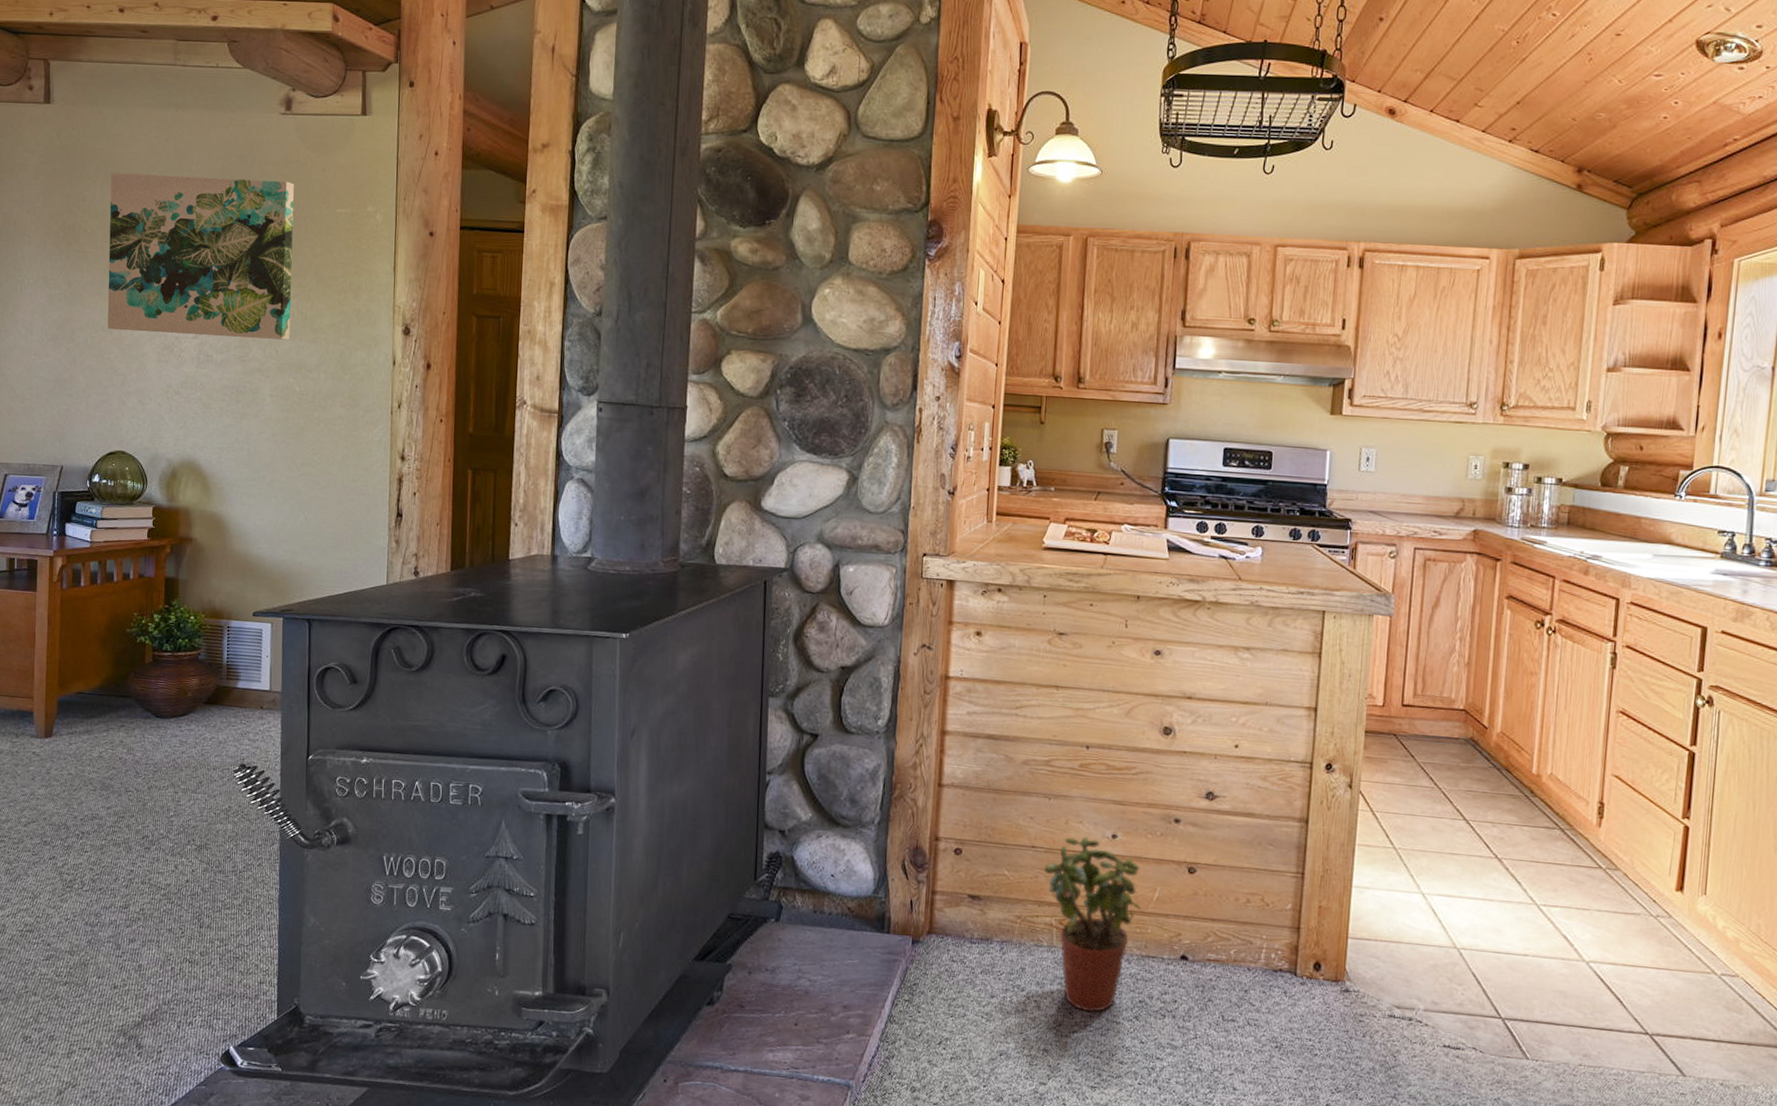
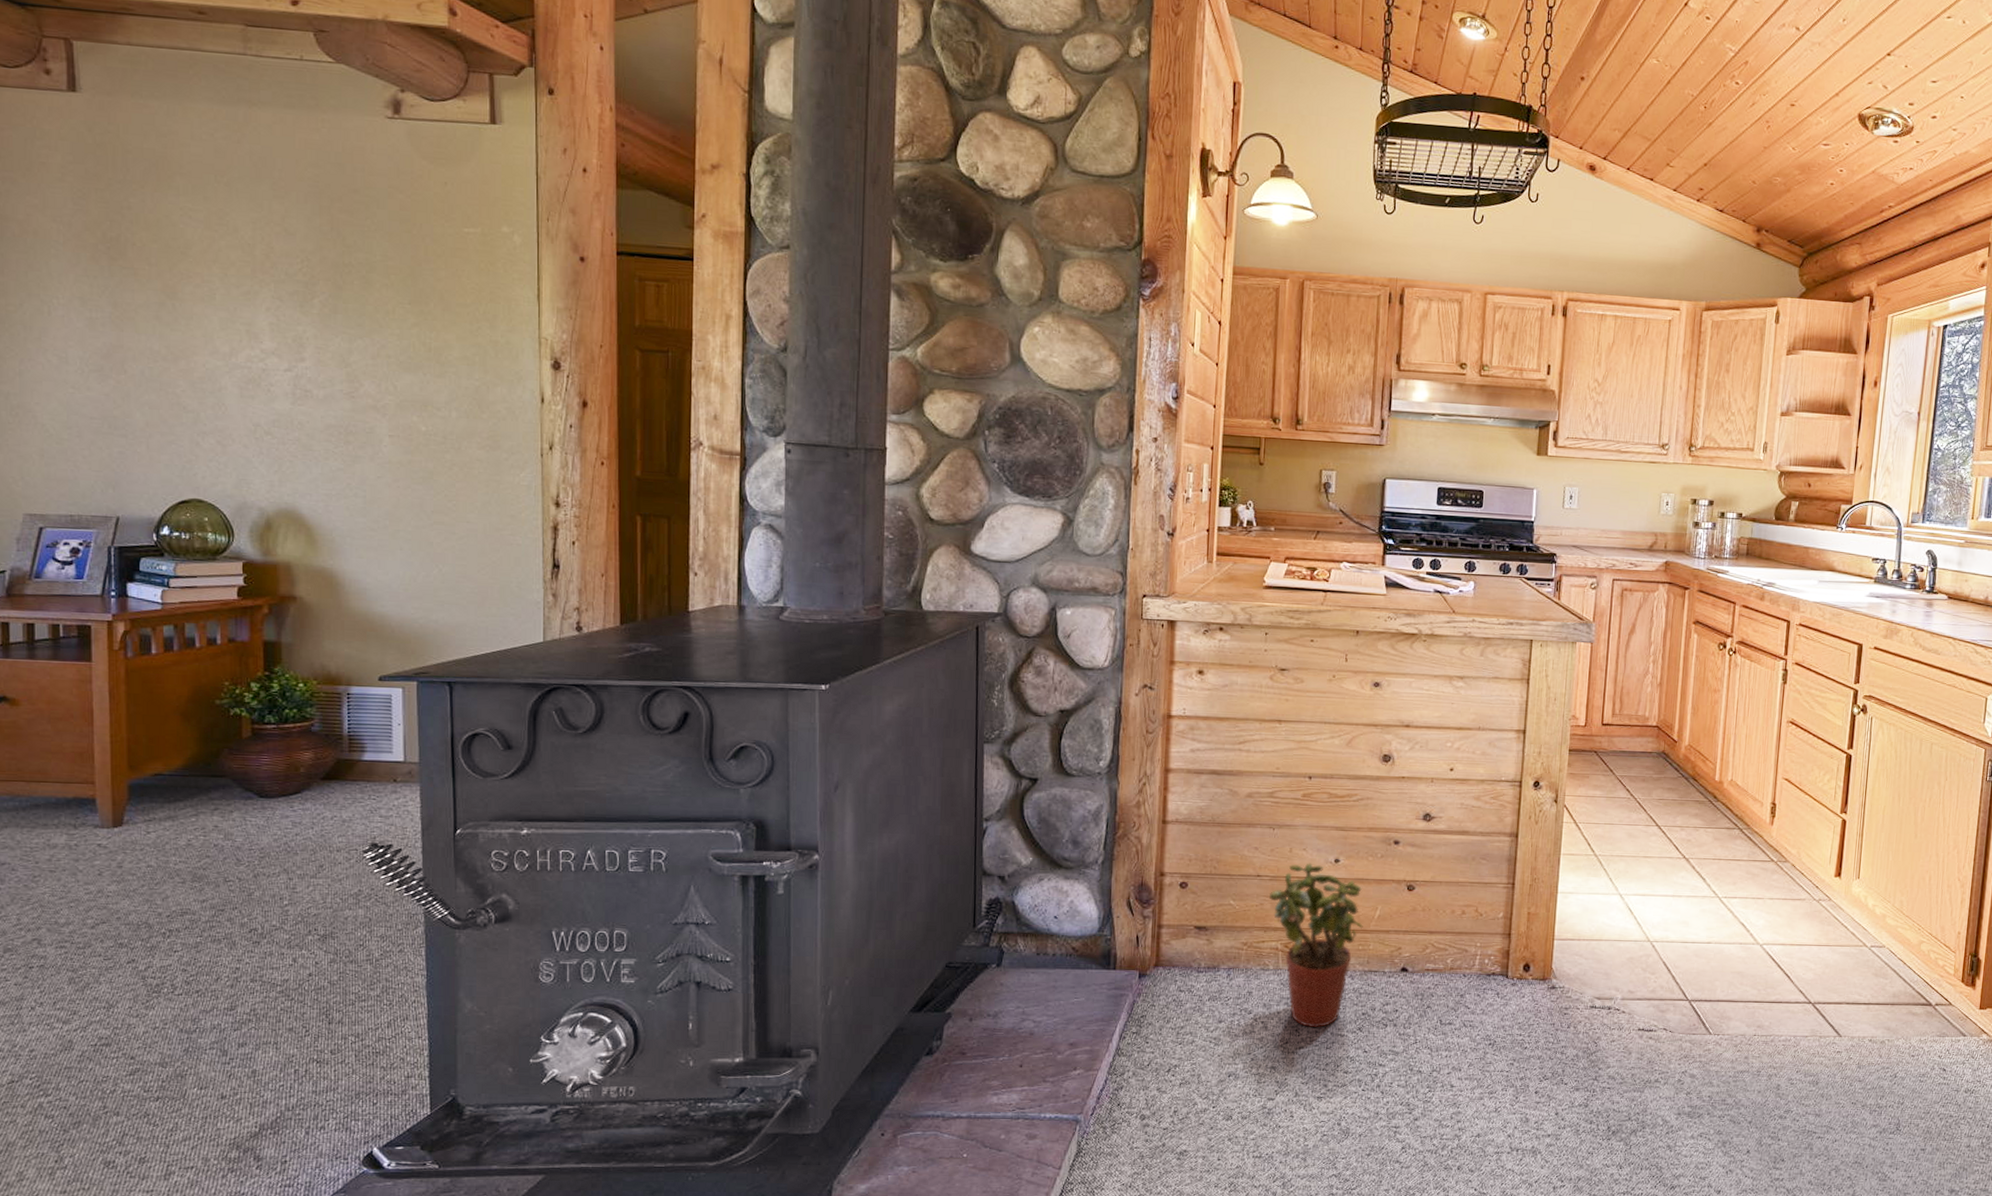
wall art: present [107,172,295,340] -> none [165,177,411,374]

